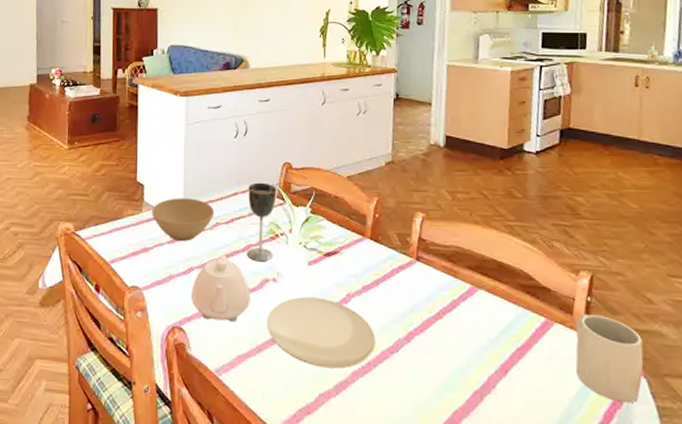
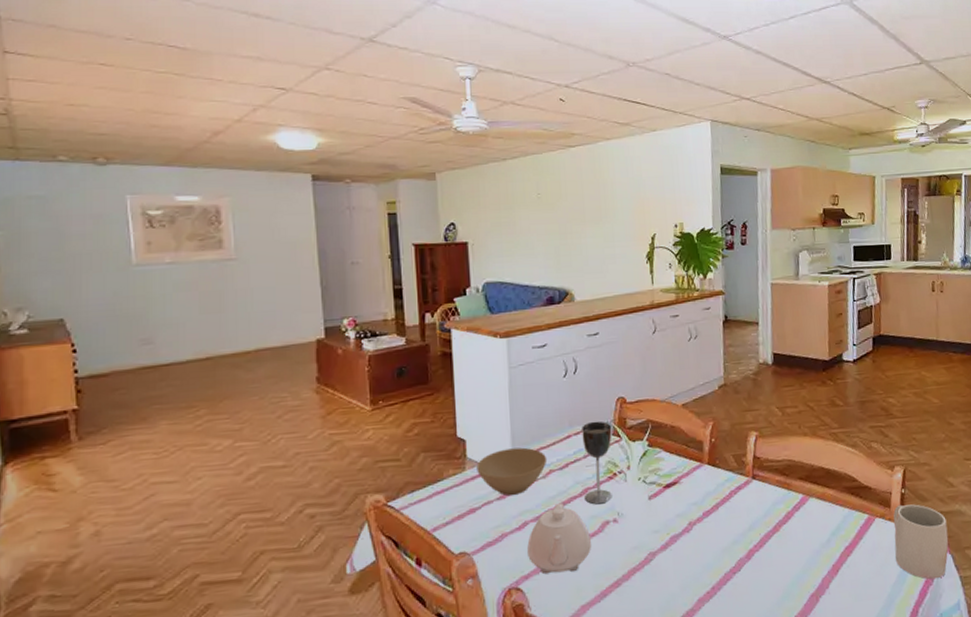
plate: present [267,297,375,369] -> none [610,531,719,601]

